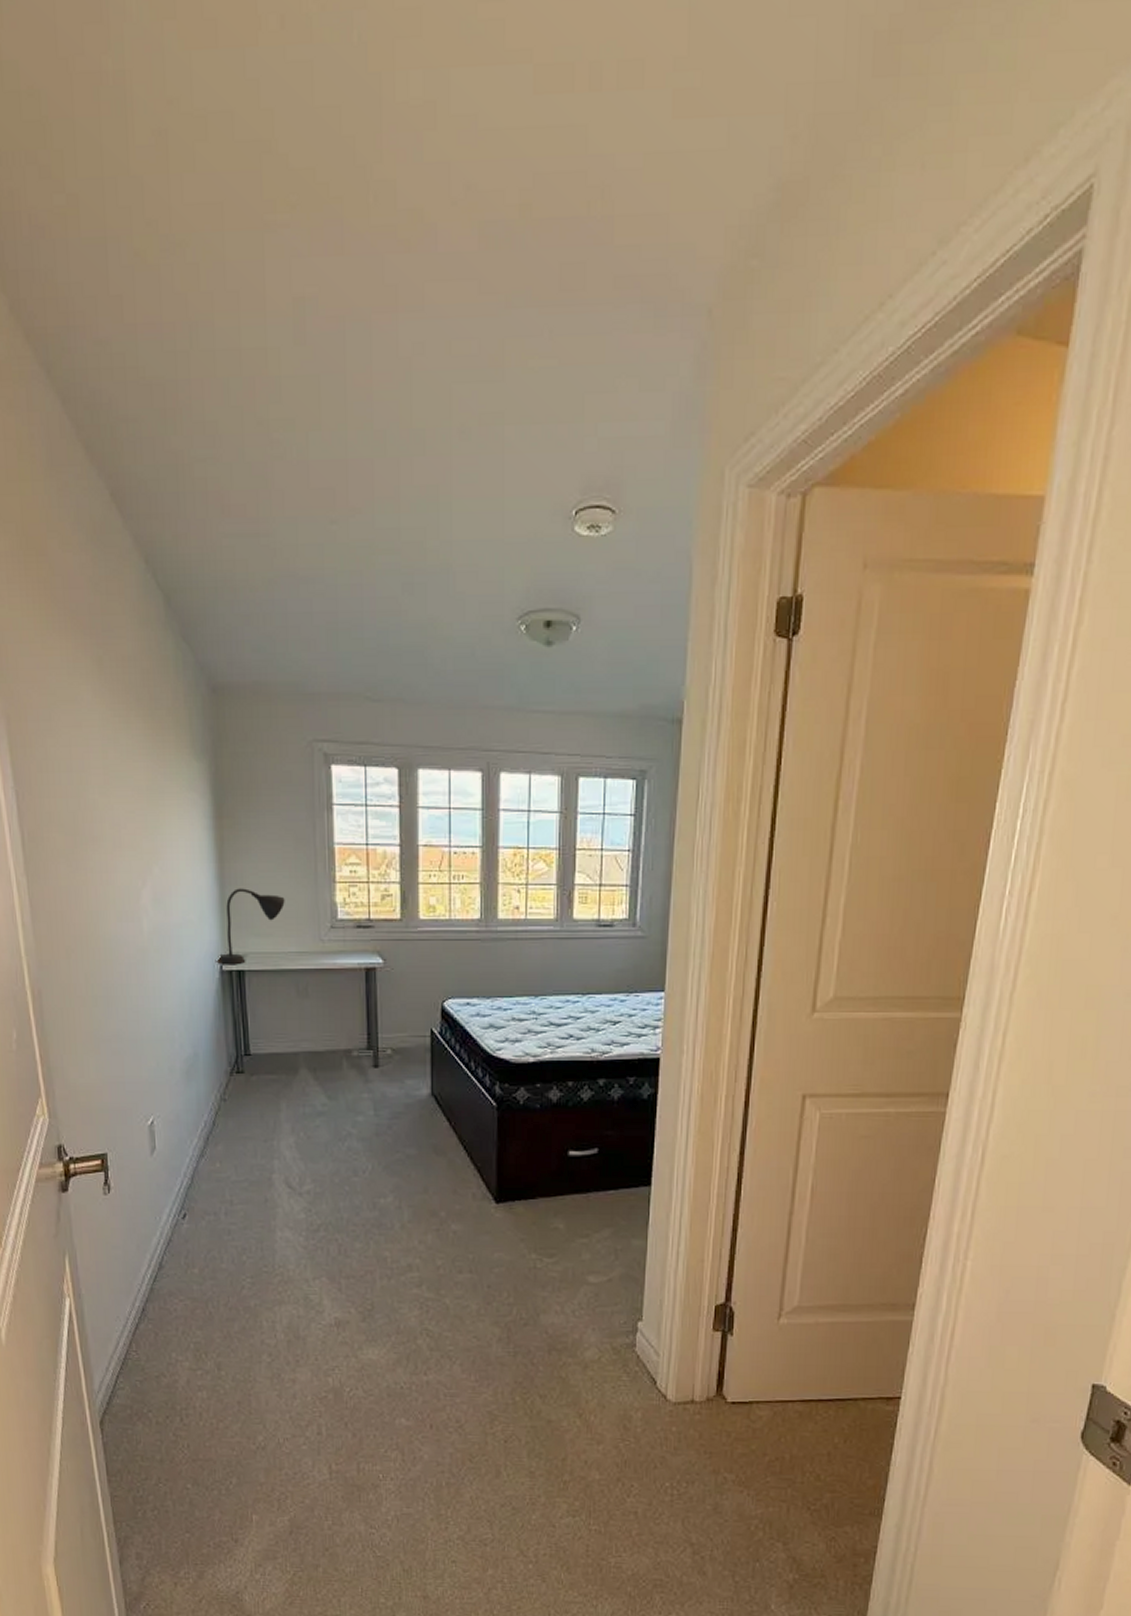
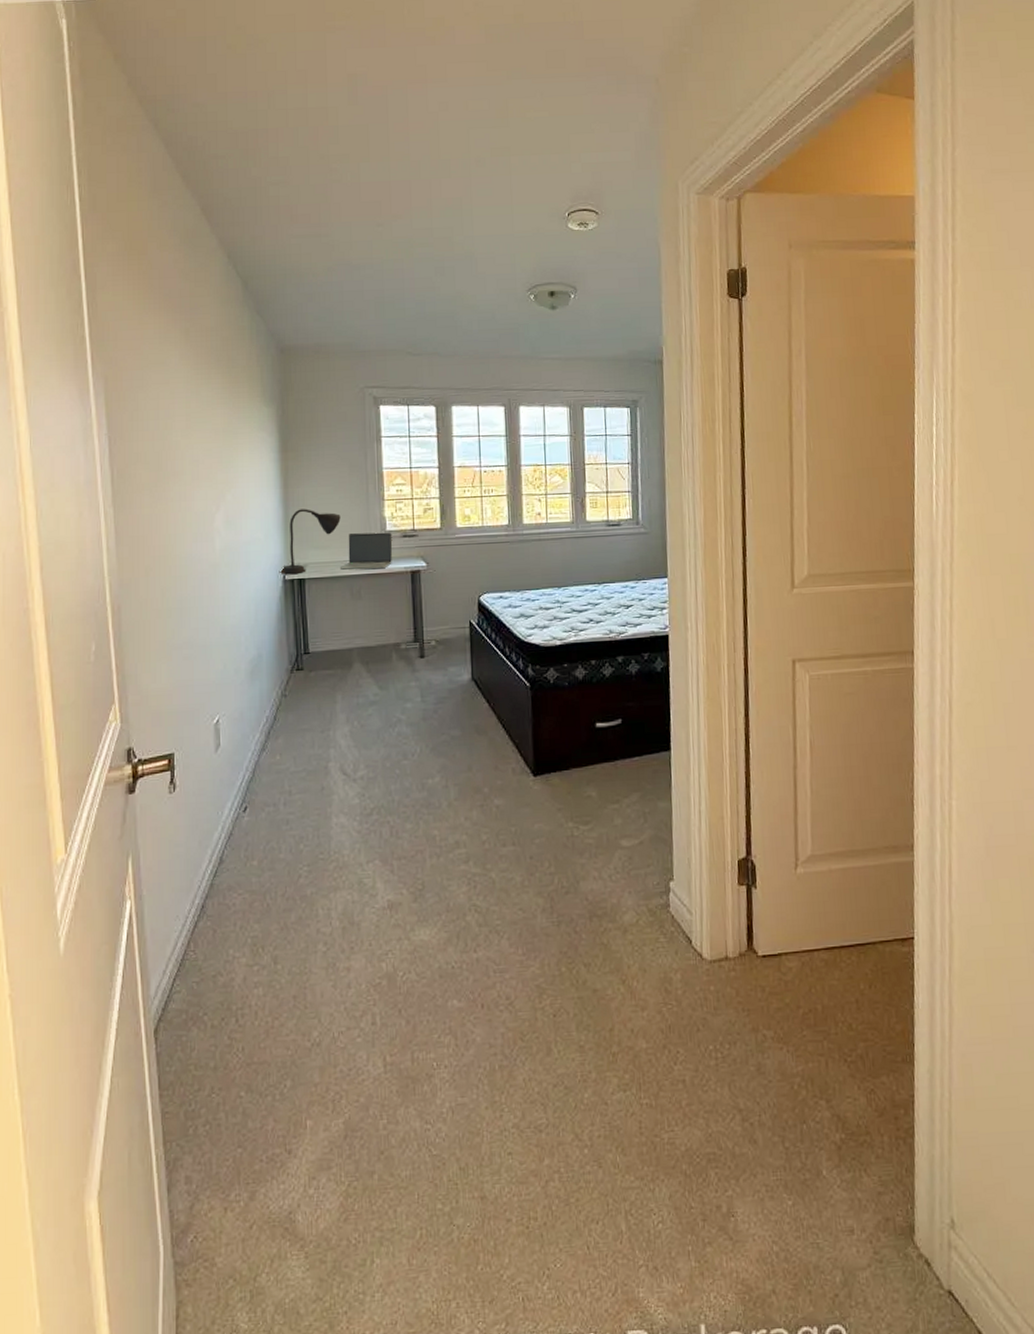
laptop: none [285,921,345,964] -> present [341,532,393,570]

